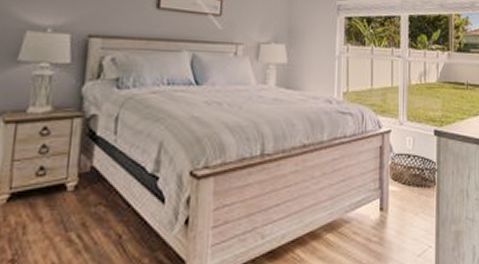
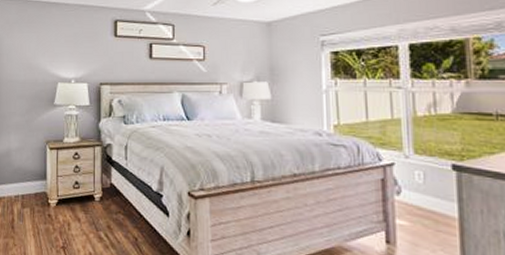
basket: present [388,152,438,189] -> none [394,186,461,226]

